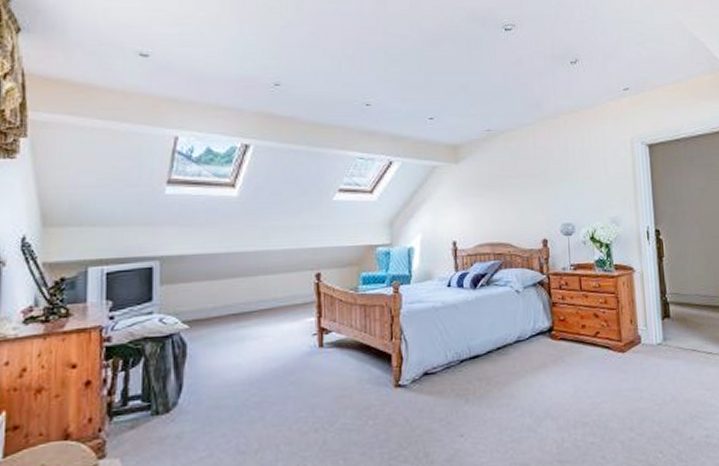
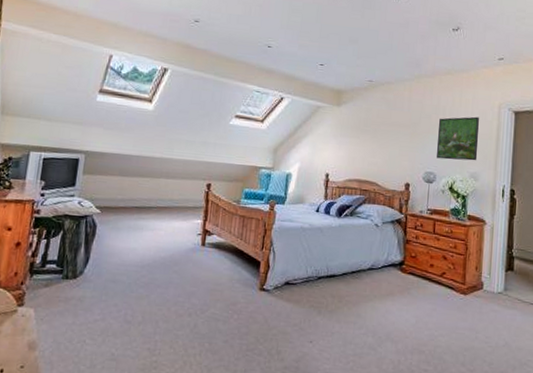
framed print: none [569,155,616,207] -> present [436,116,479,161]

